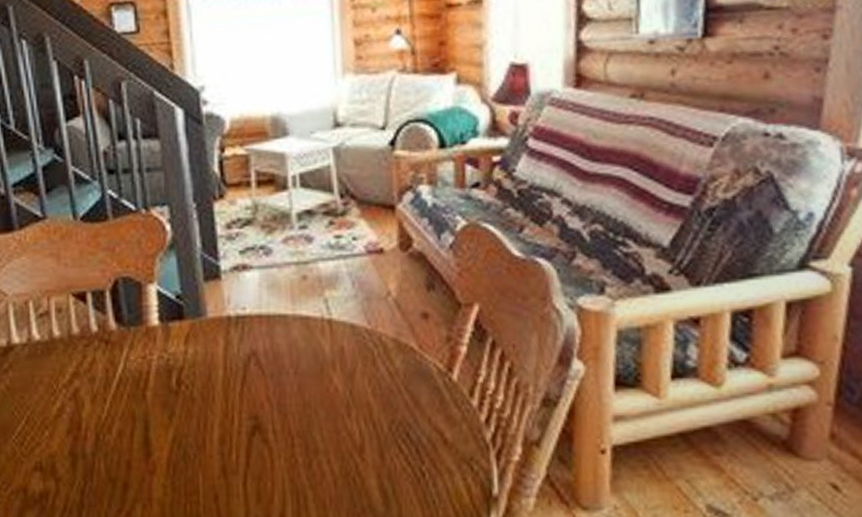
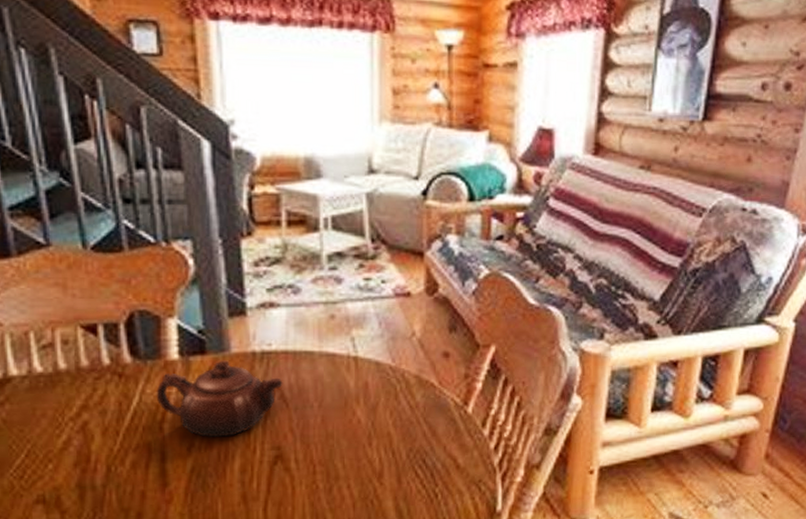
teapot: none [139,325,258,407] -> present [156,360,283,438]

